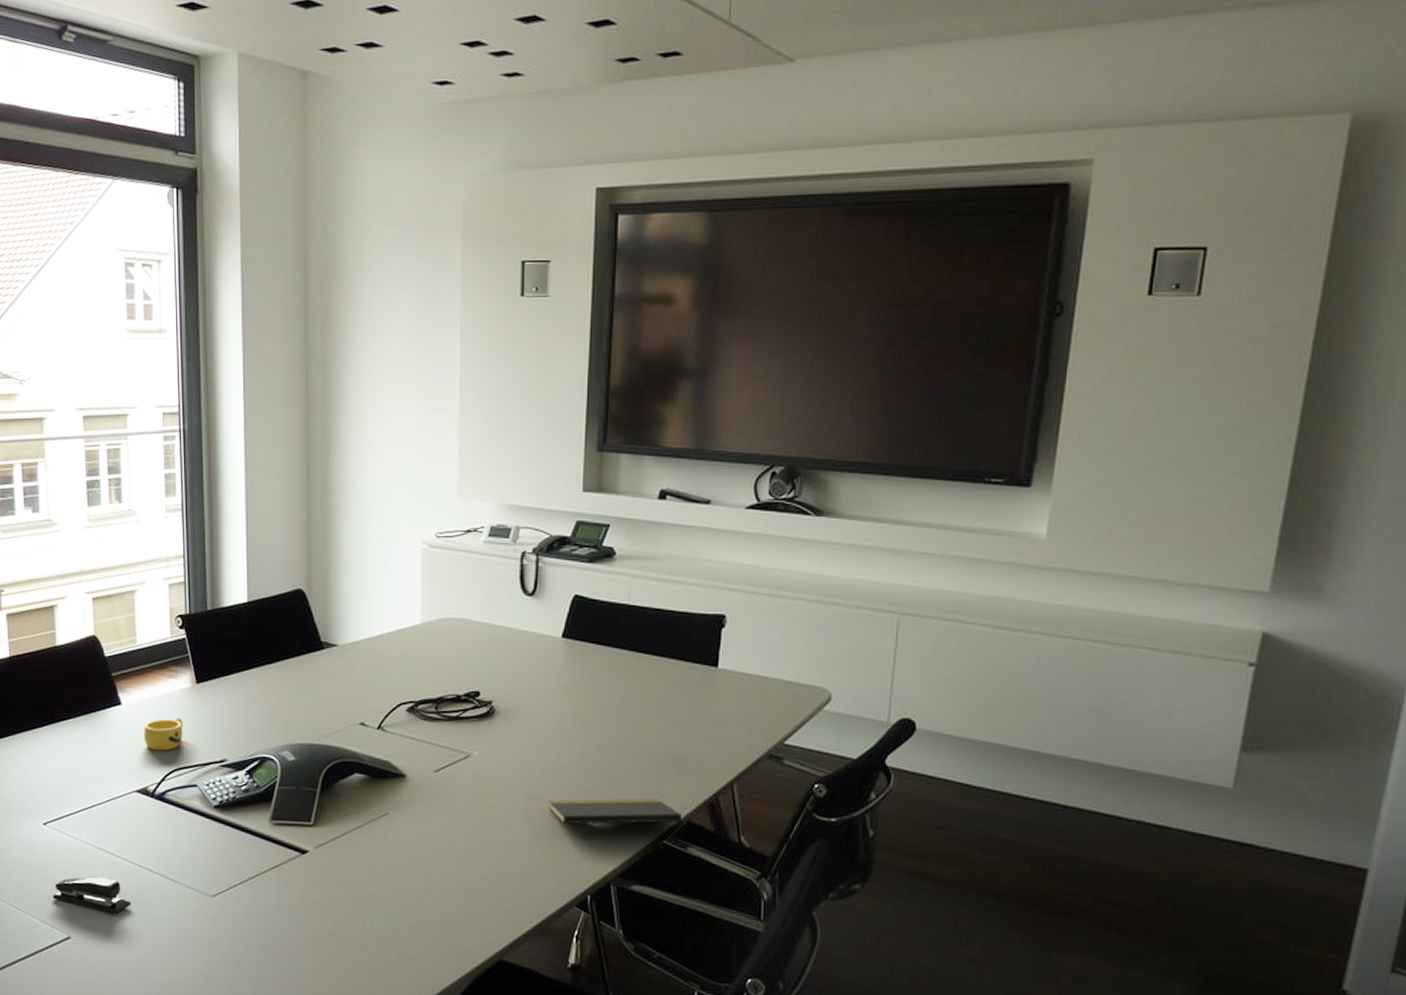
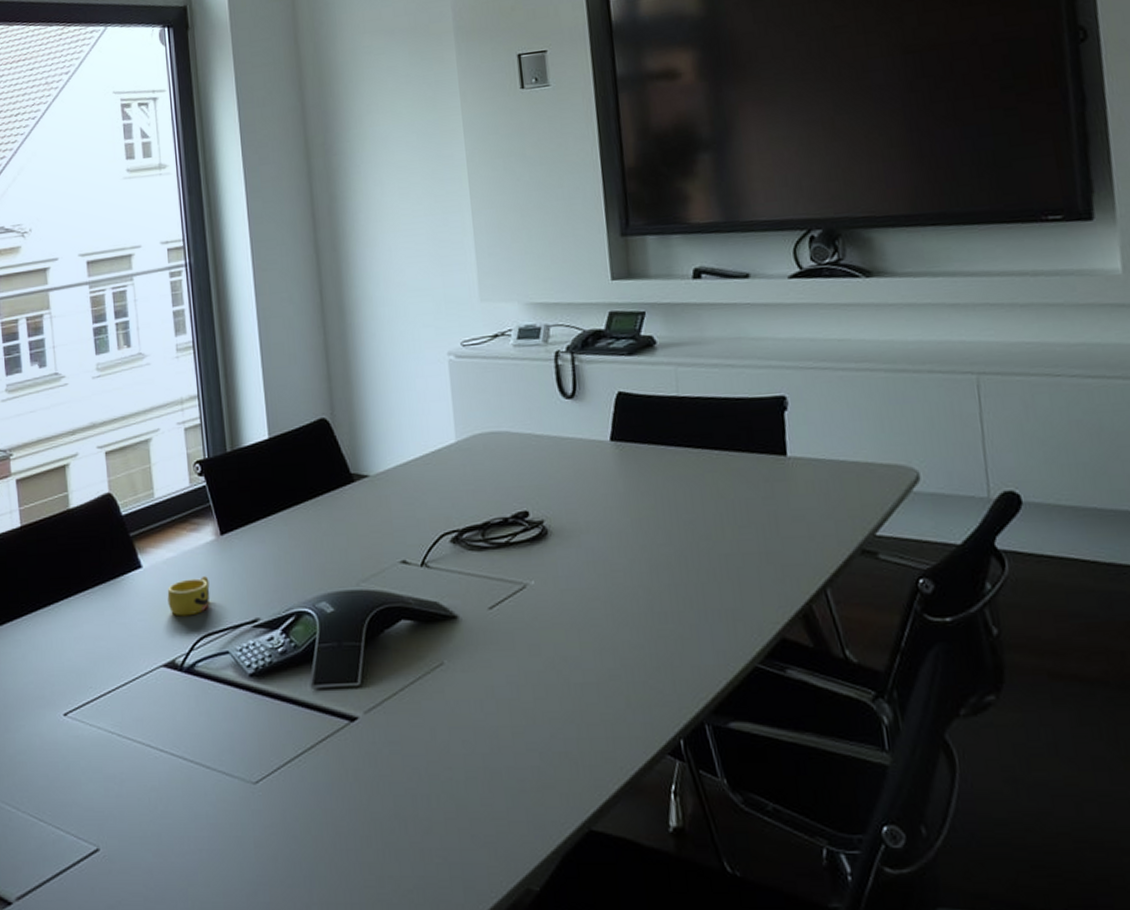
stapler: present [53,877,132,915] -> none [77,772,165,817]
notepad: present [548,798,684,836] -> none [620,615,780,657]

